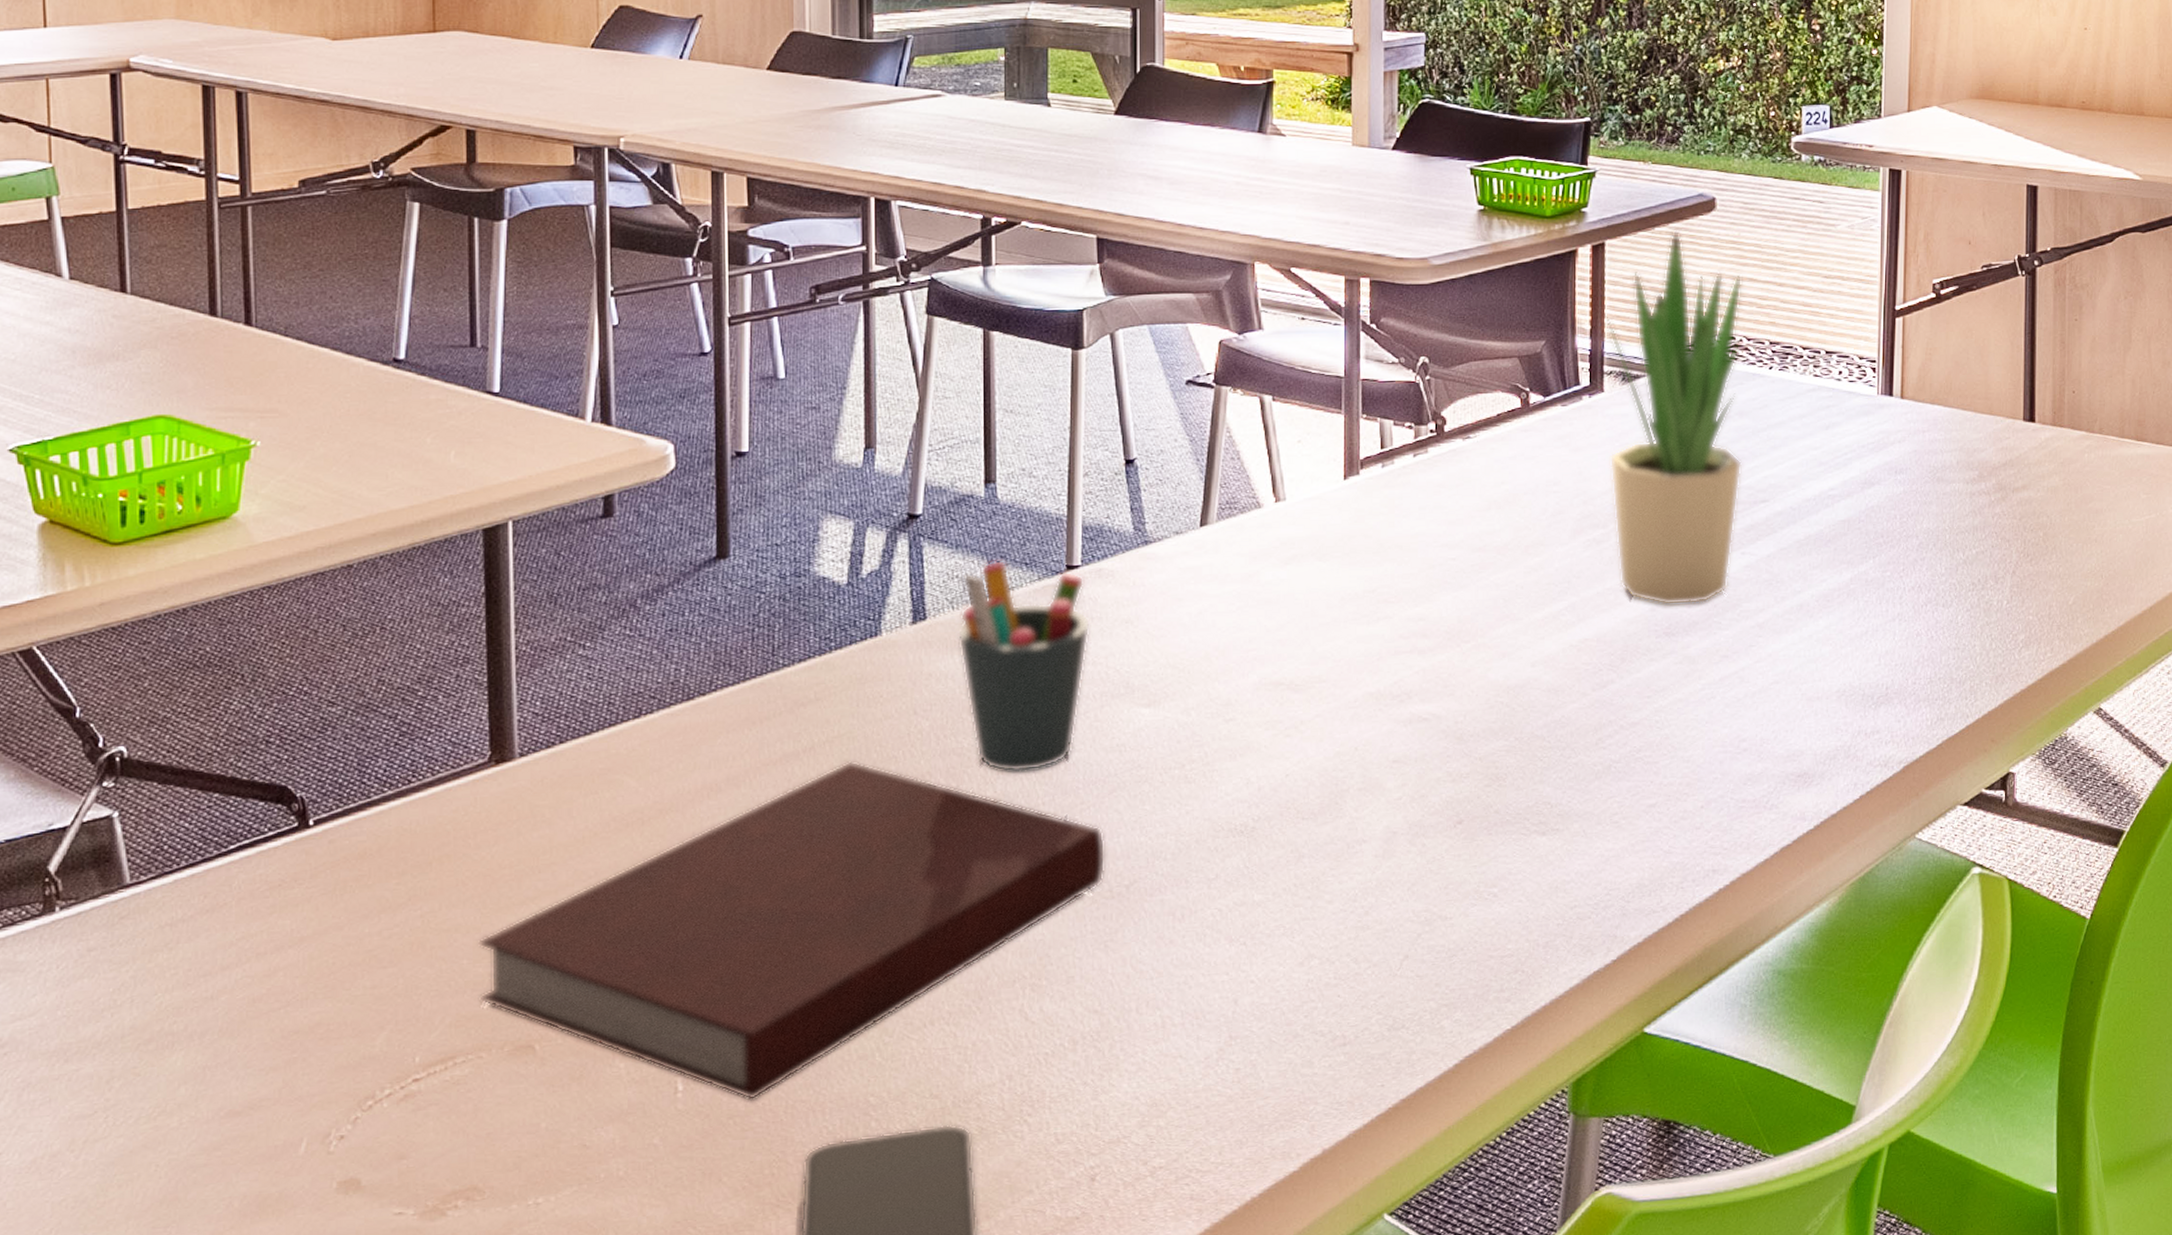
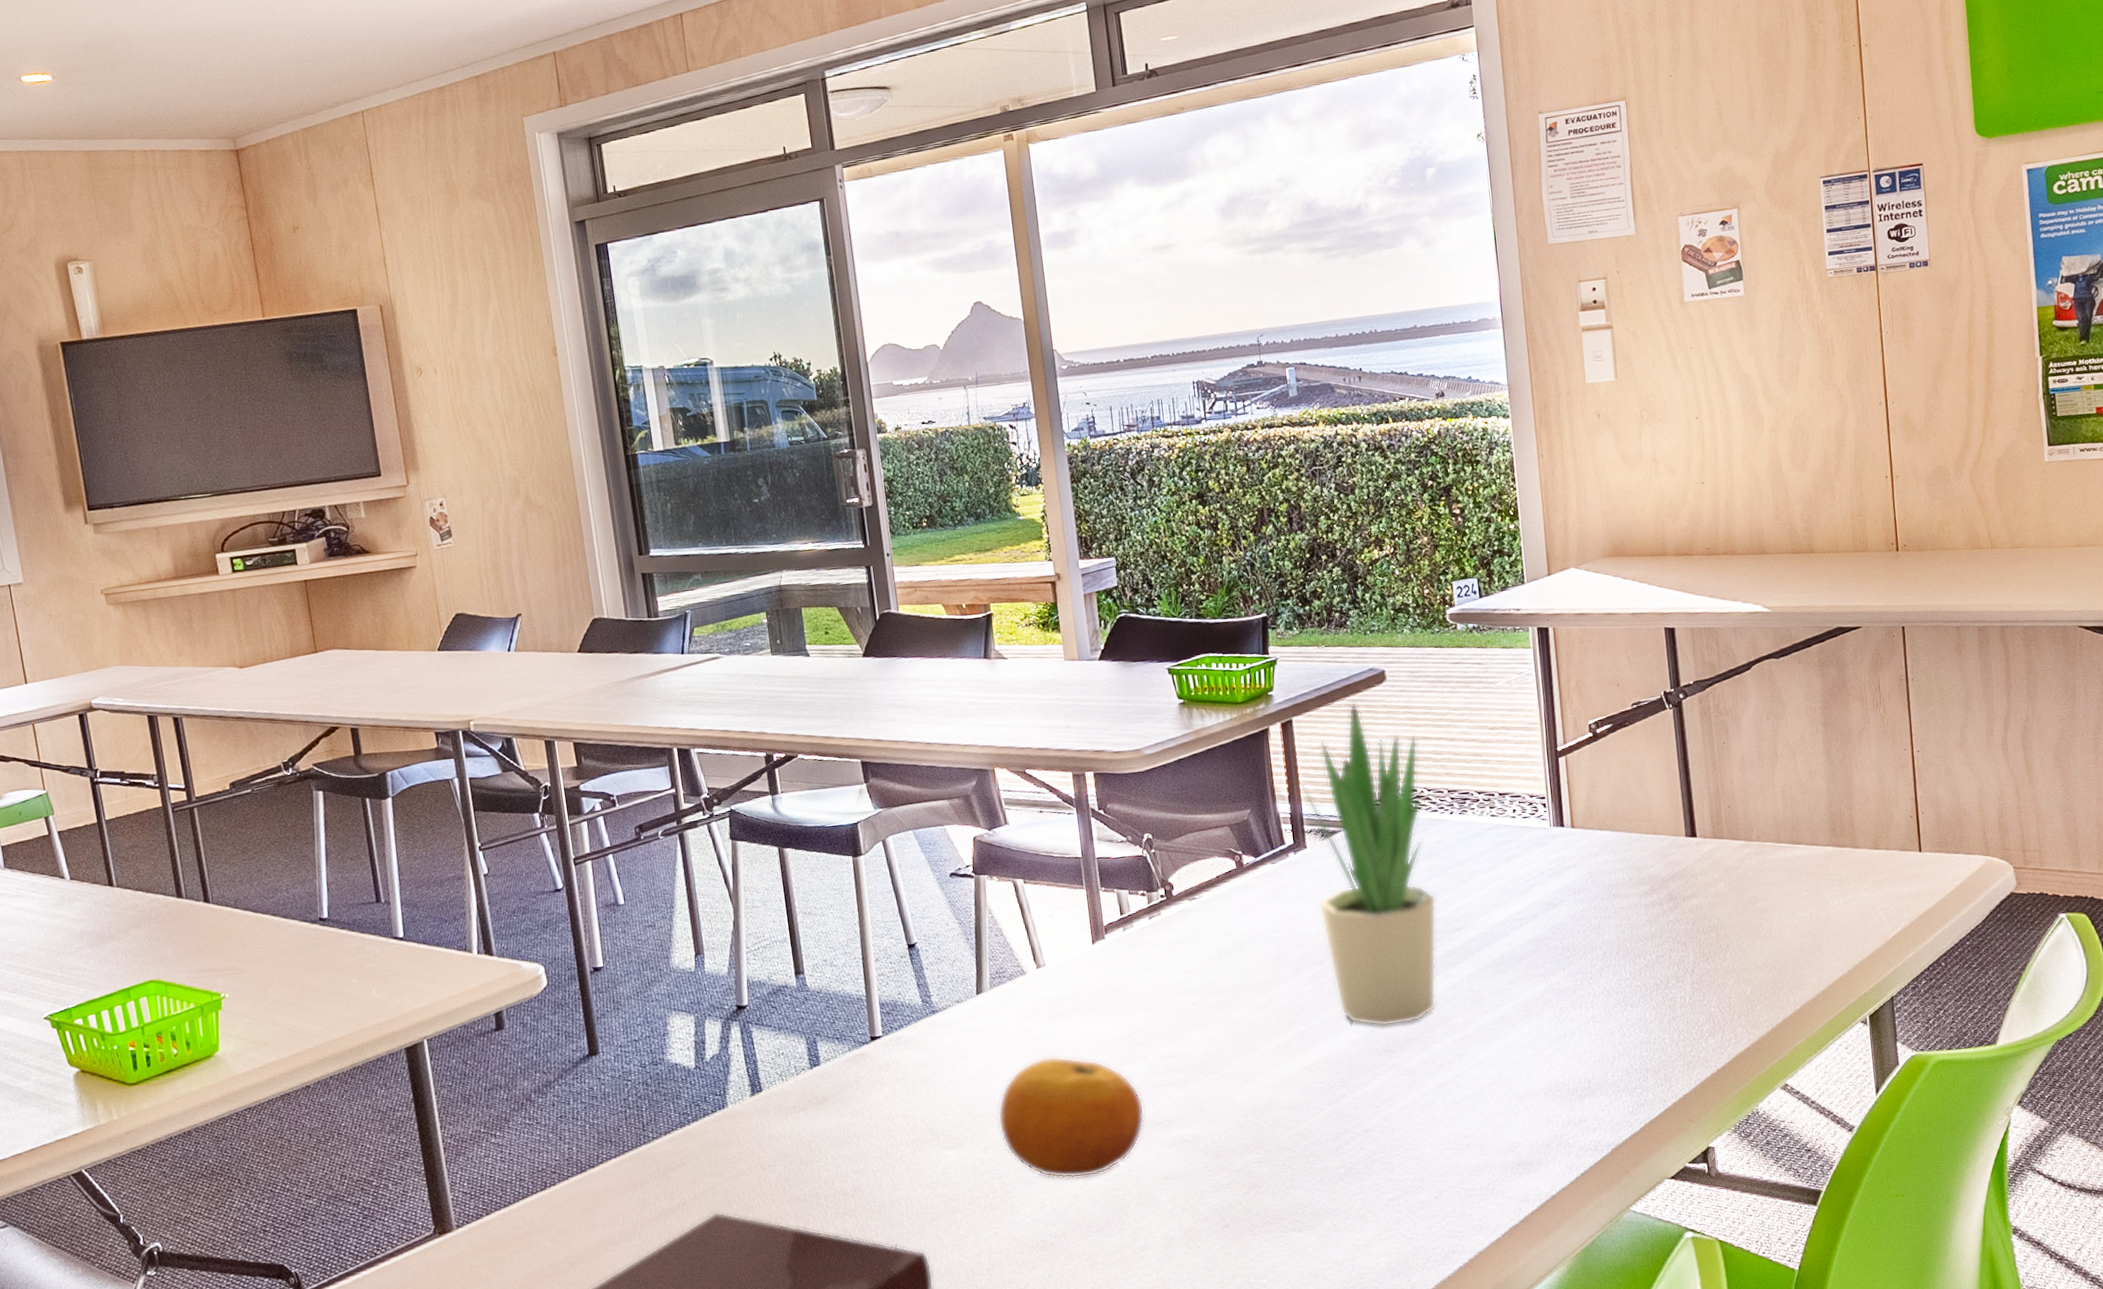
pen holder: present [957,559,1091,772] -> none [787,1037,897,1212]
fruit: none [1207,607,1381,754] -> present [997,1056,1145,1179]

